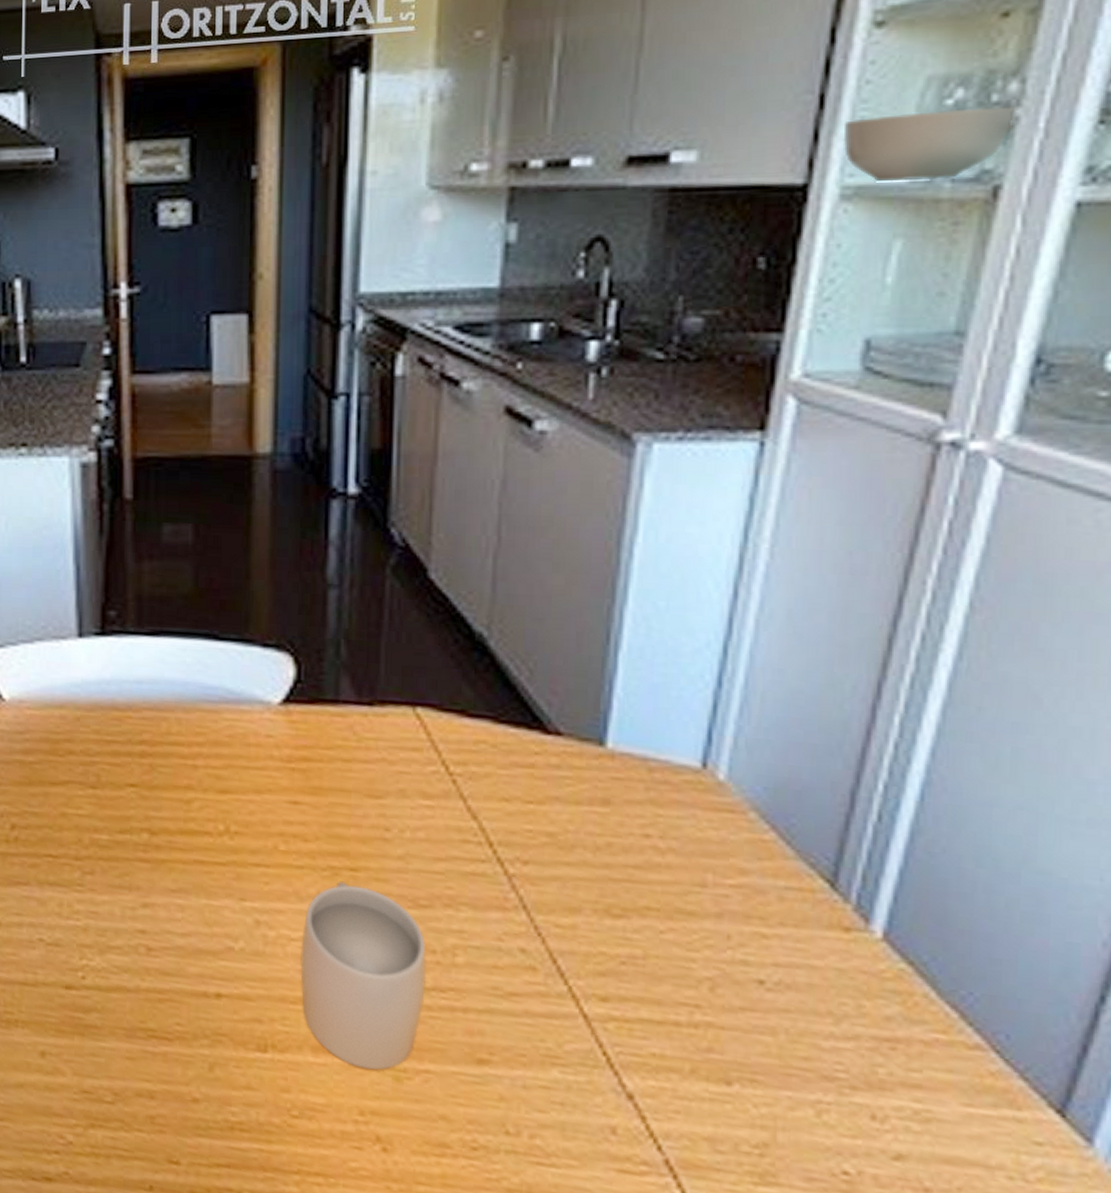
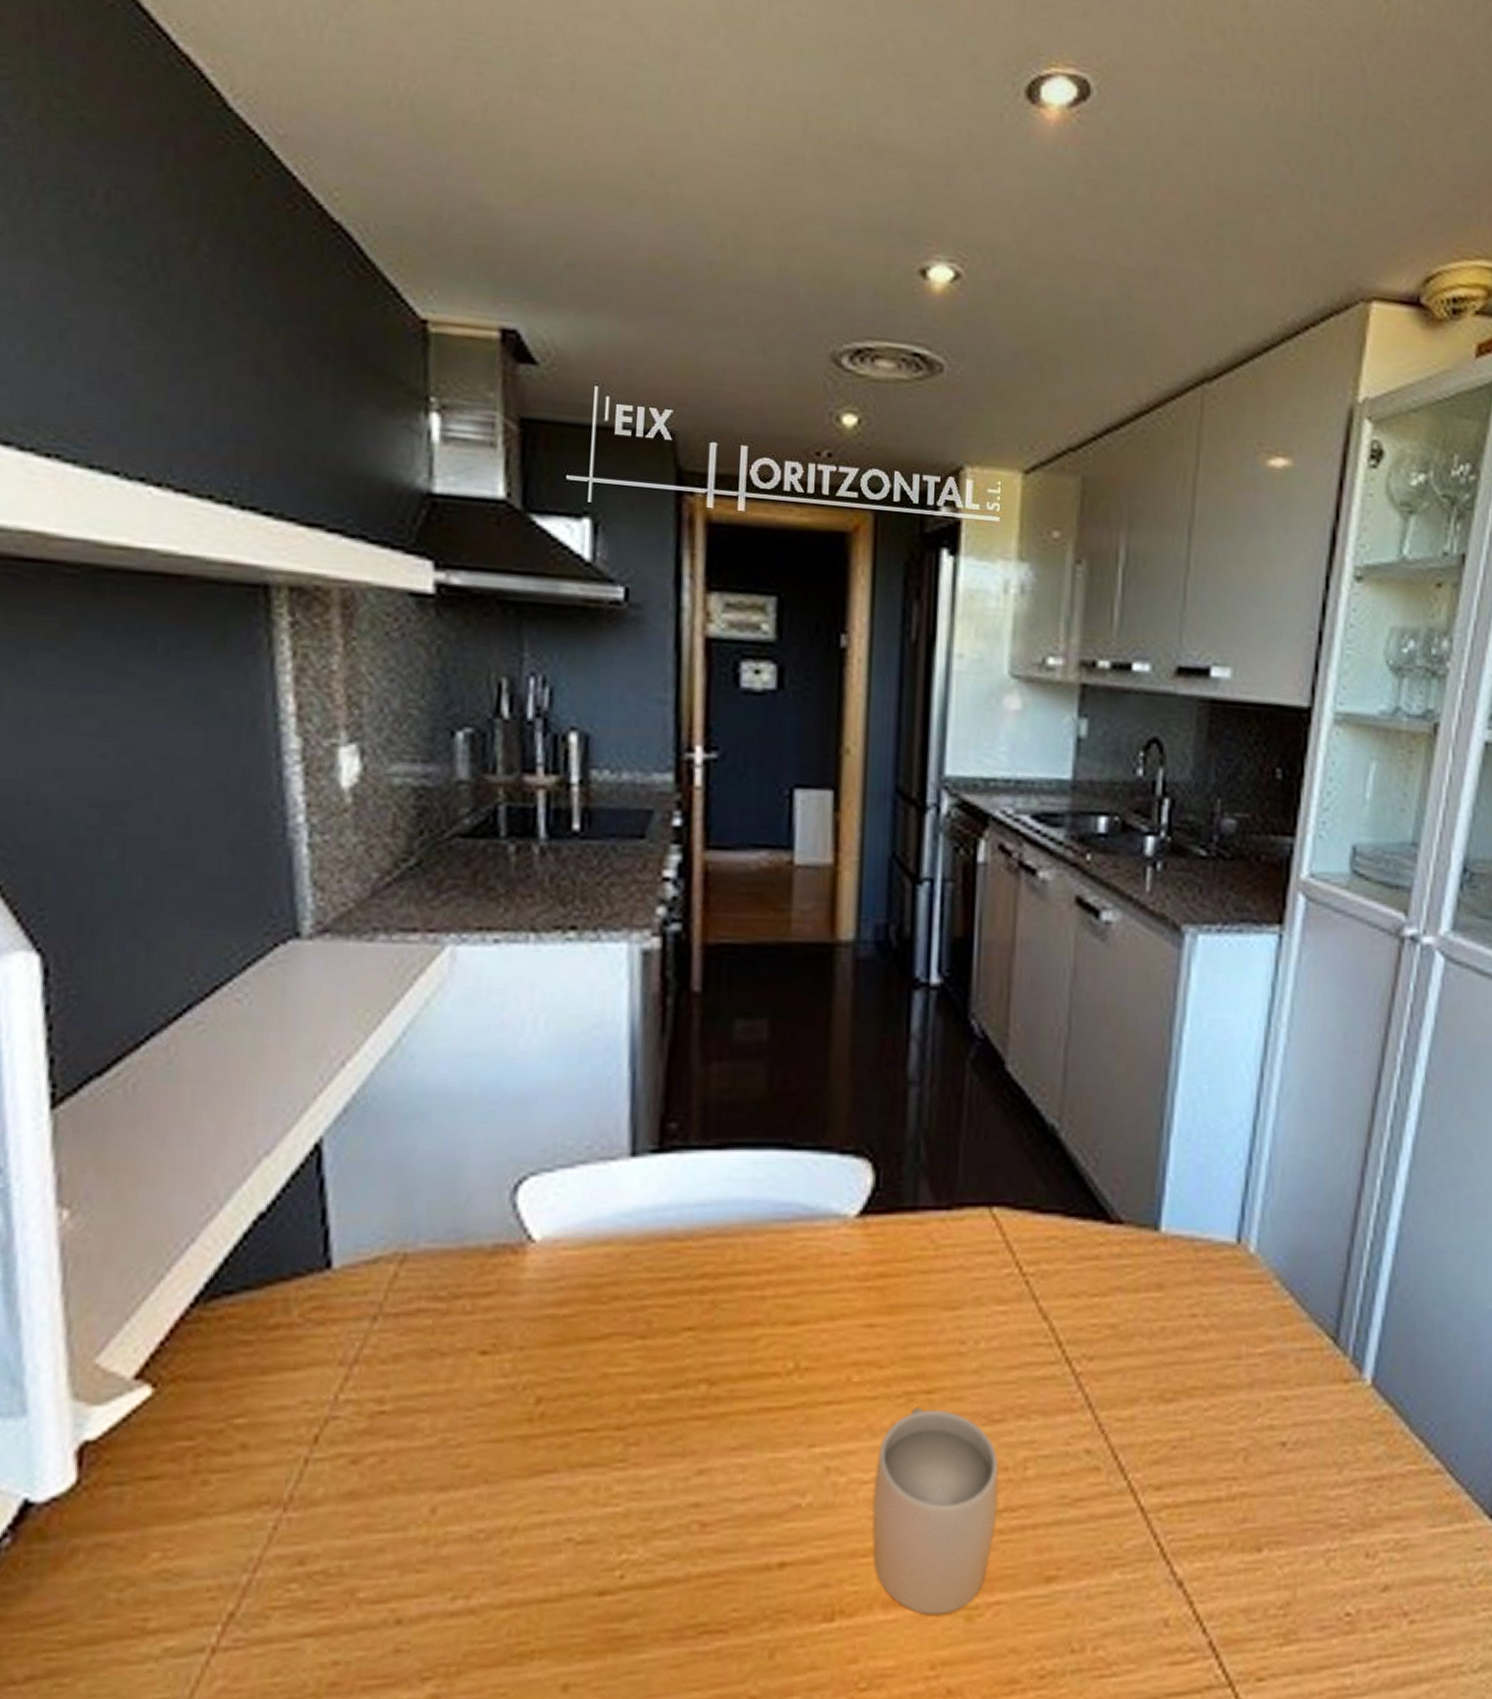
bowl: present [843,106,1019,182] -> none [1335,655,1448,714]

